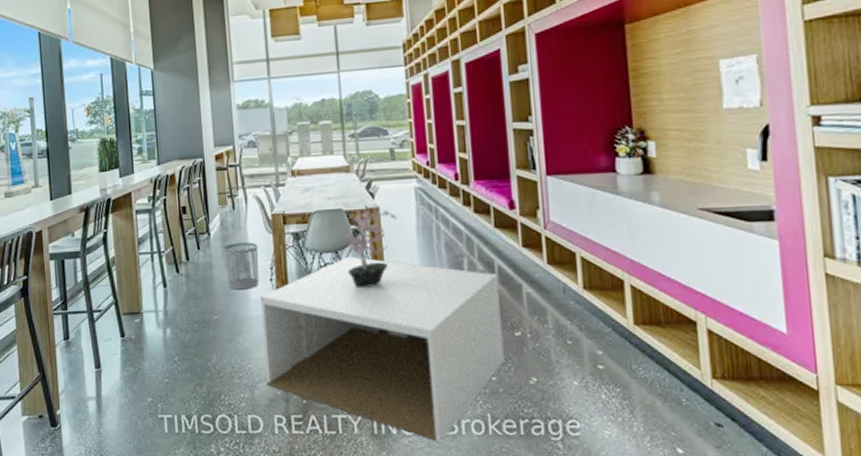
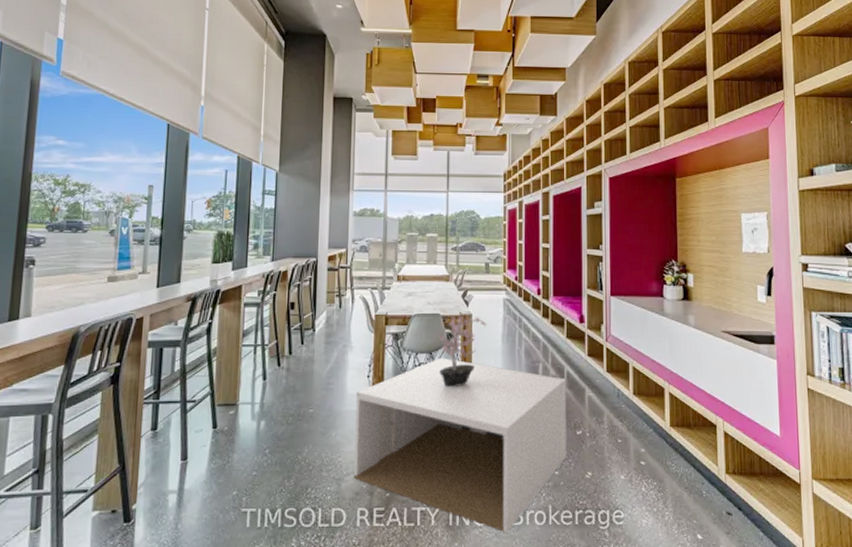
waste bin: present [224,242,259,290] -> none [326,339,359,385]

